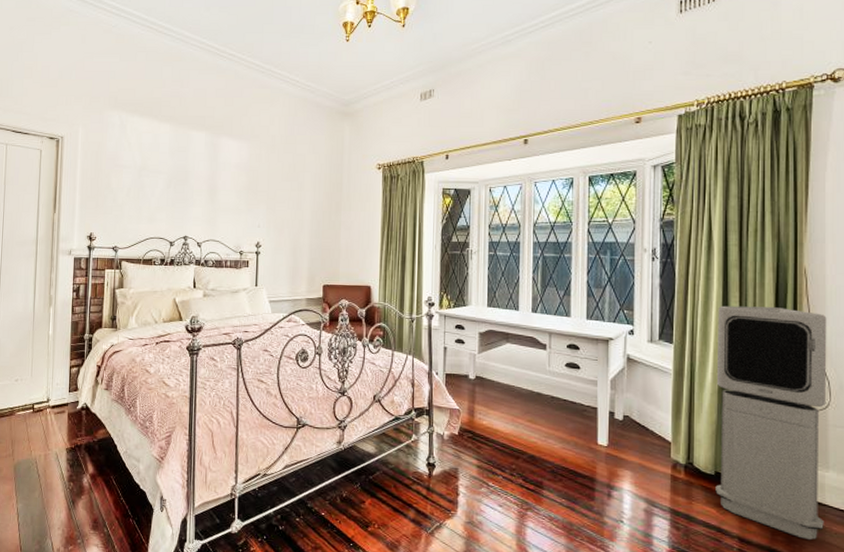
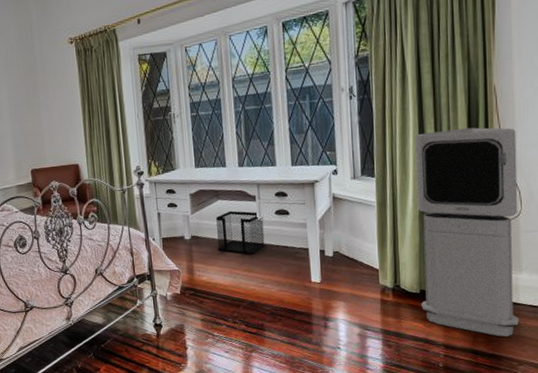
wastebasket: none [502,356,552,406] -> present [216,210,265,255]

